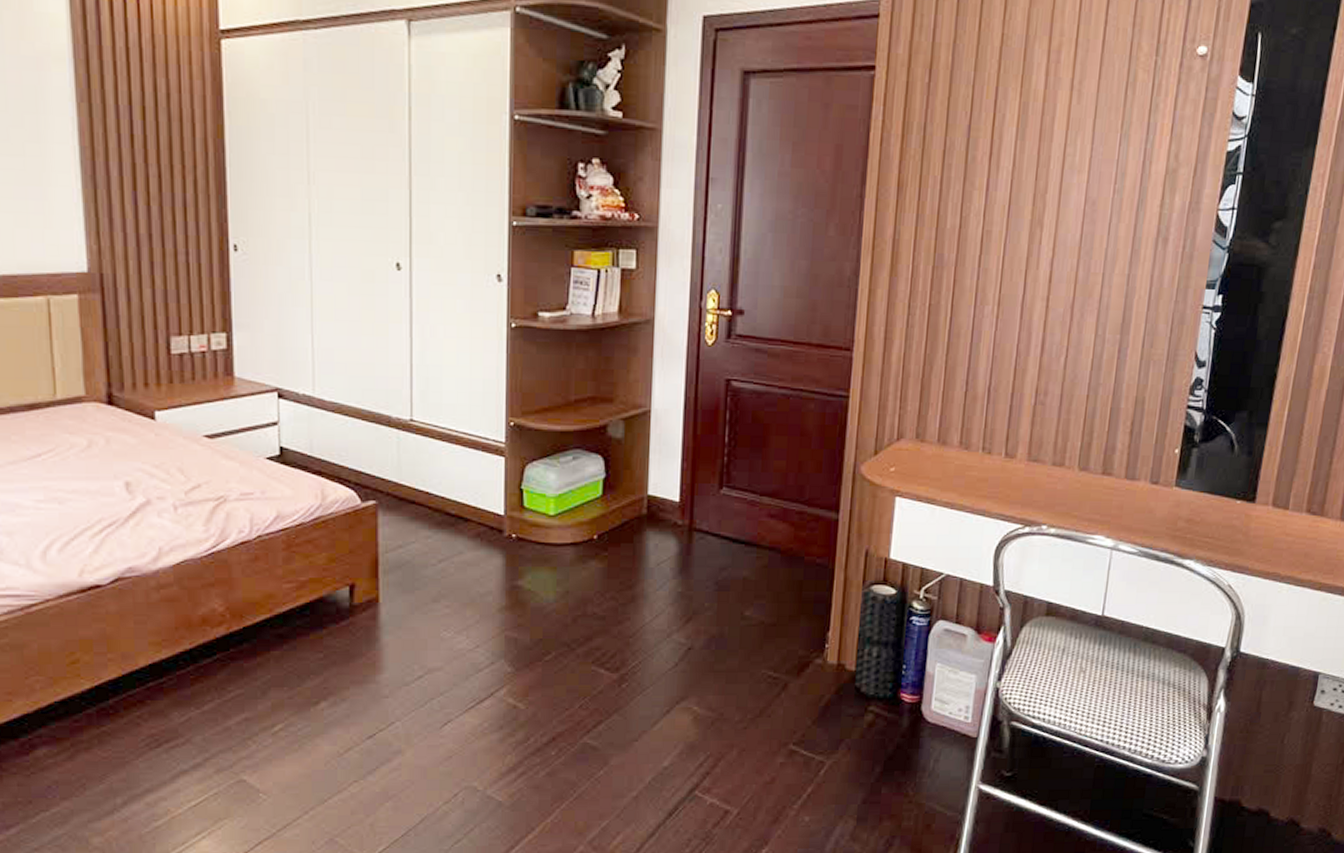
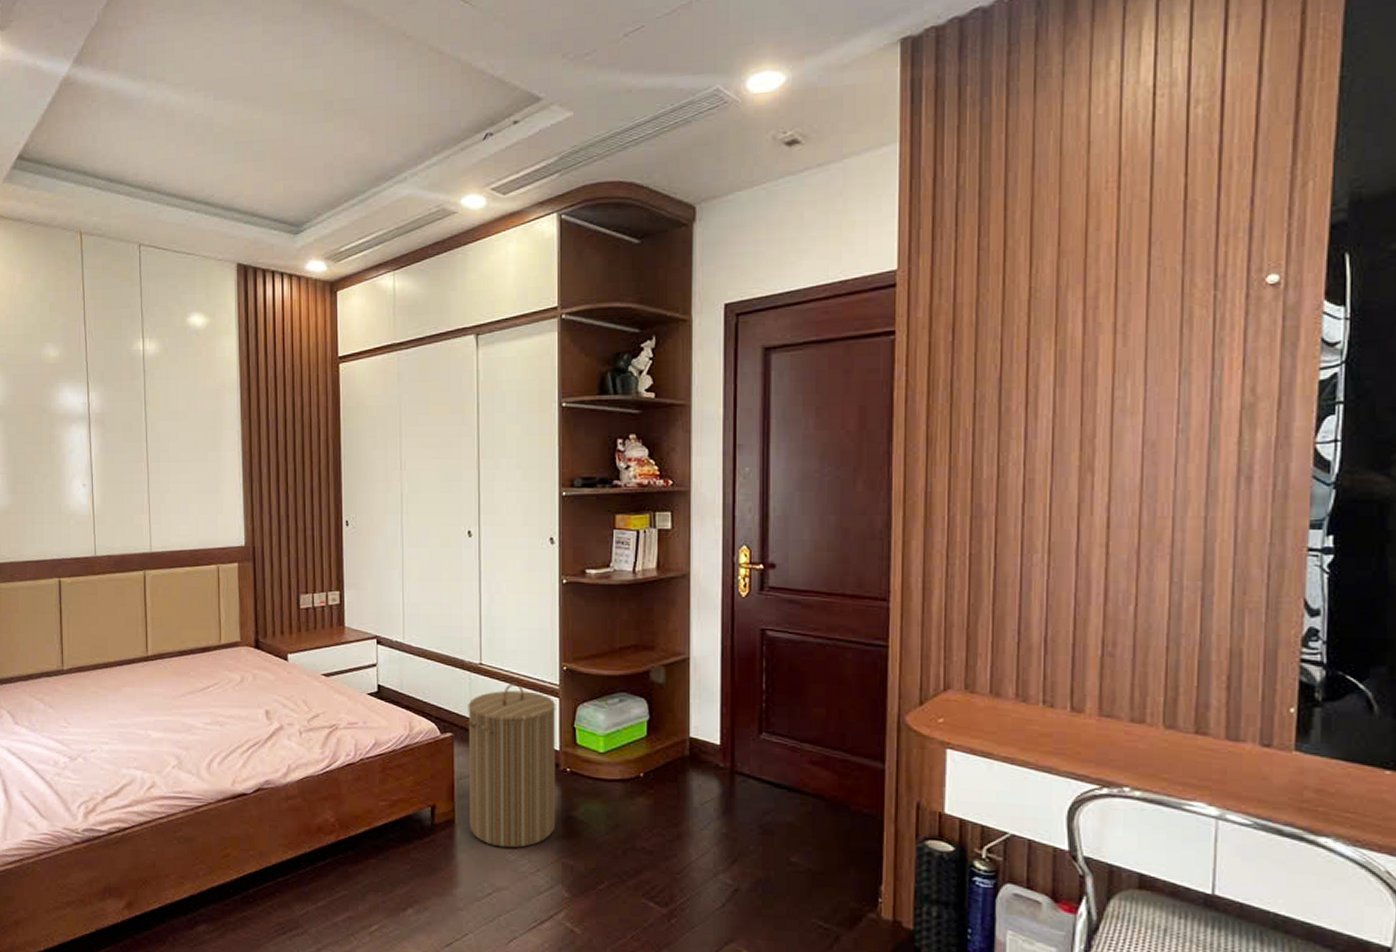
laundry hamper: none [395,440,501,625] -> present [468,682,556,849]

